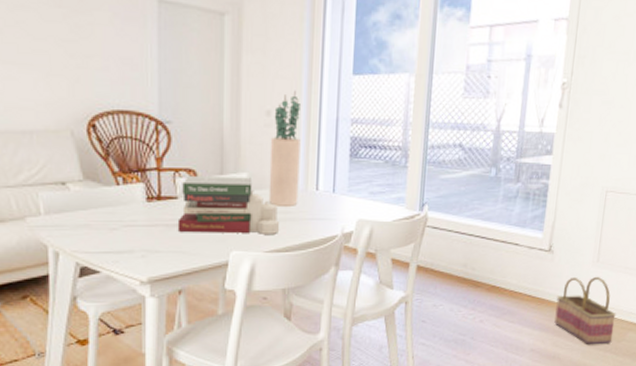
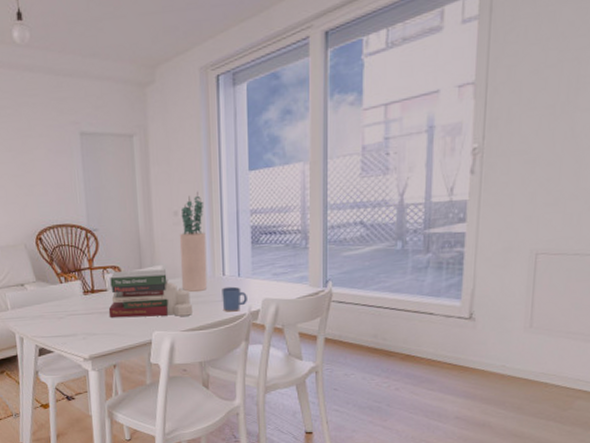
mug: none [313,203,341,232] -> present [222,286,247,312]
basket: present [554,277,616,344] -> none [481,343,559,413]

